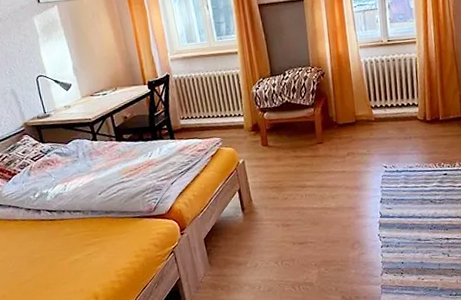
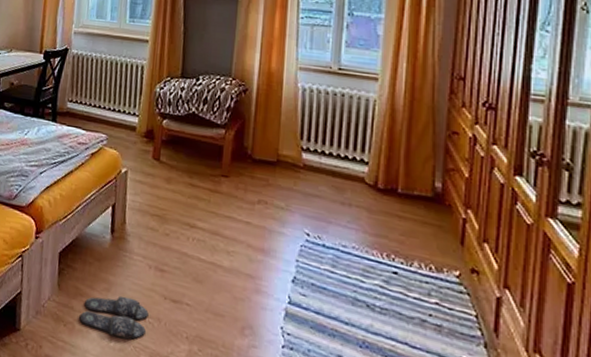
slippers: none [232,252,285,284] -> present [79,295,149,340]

